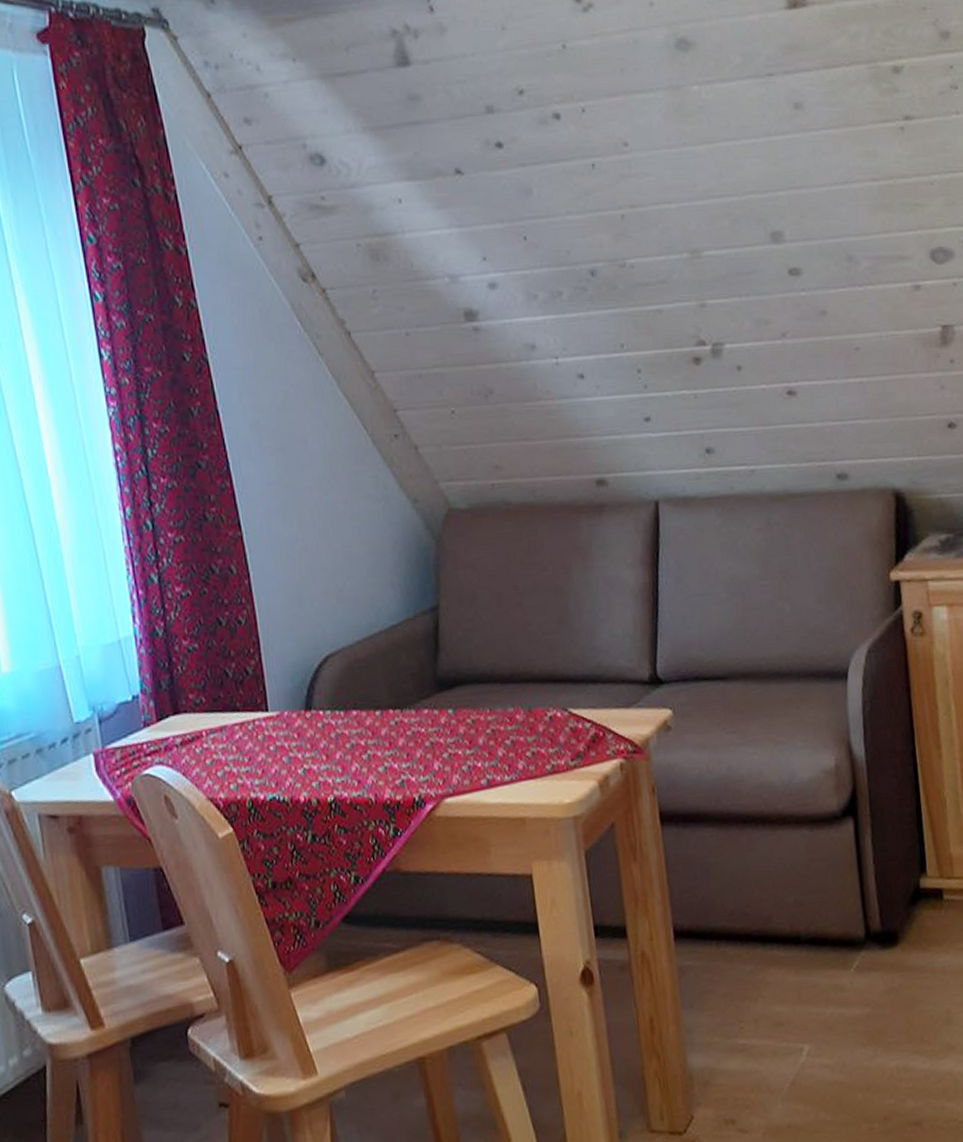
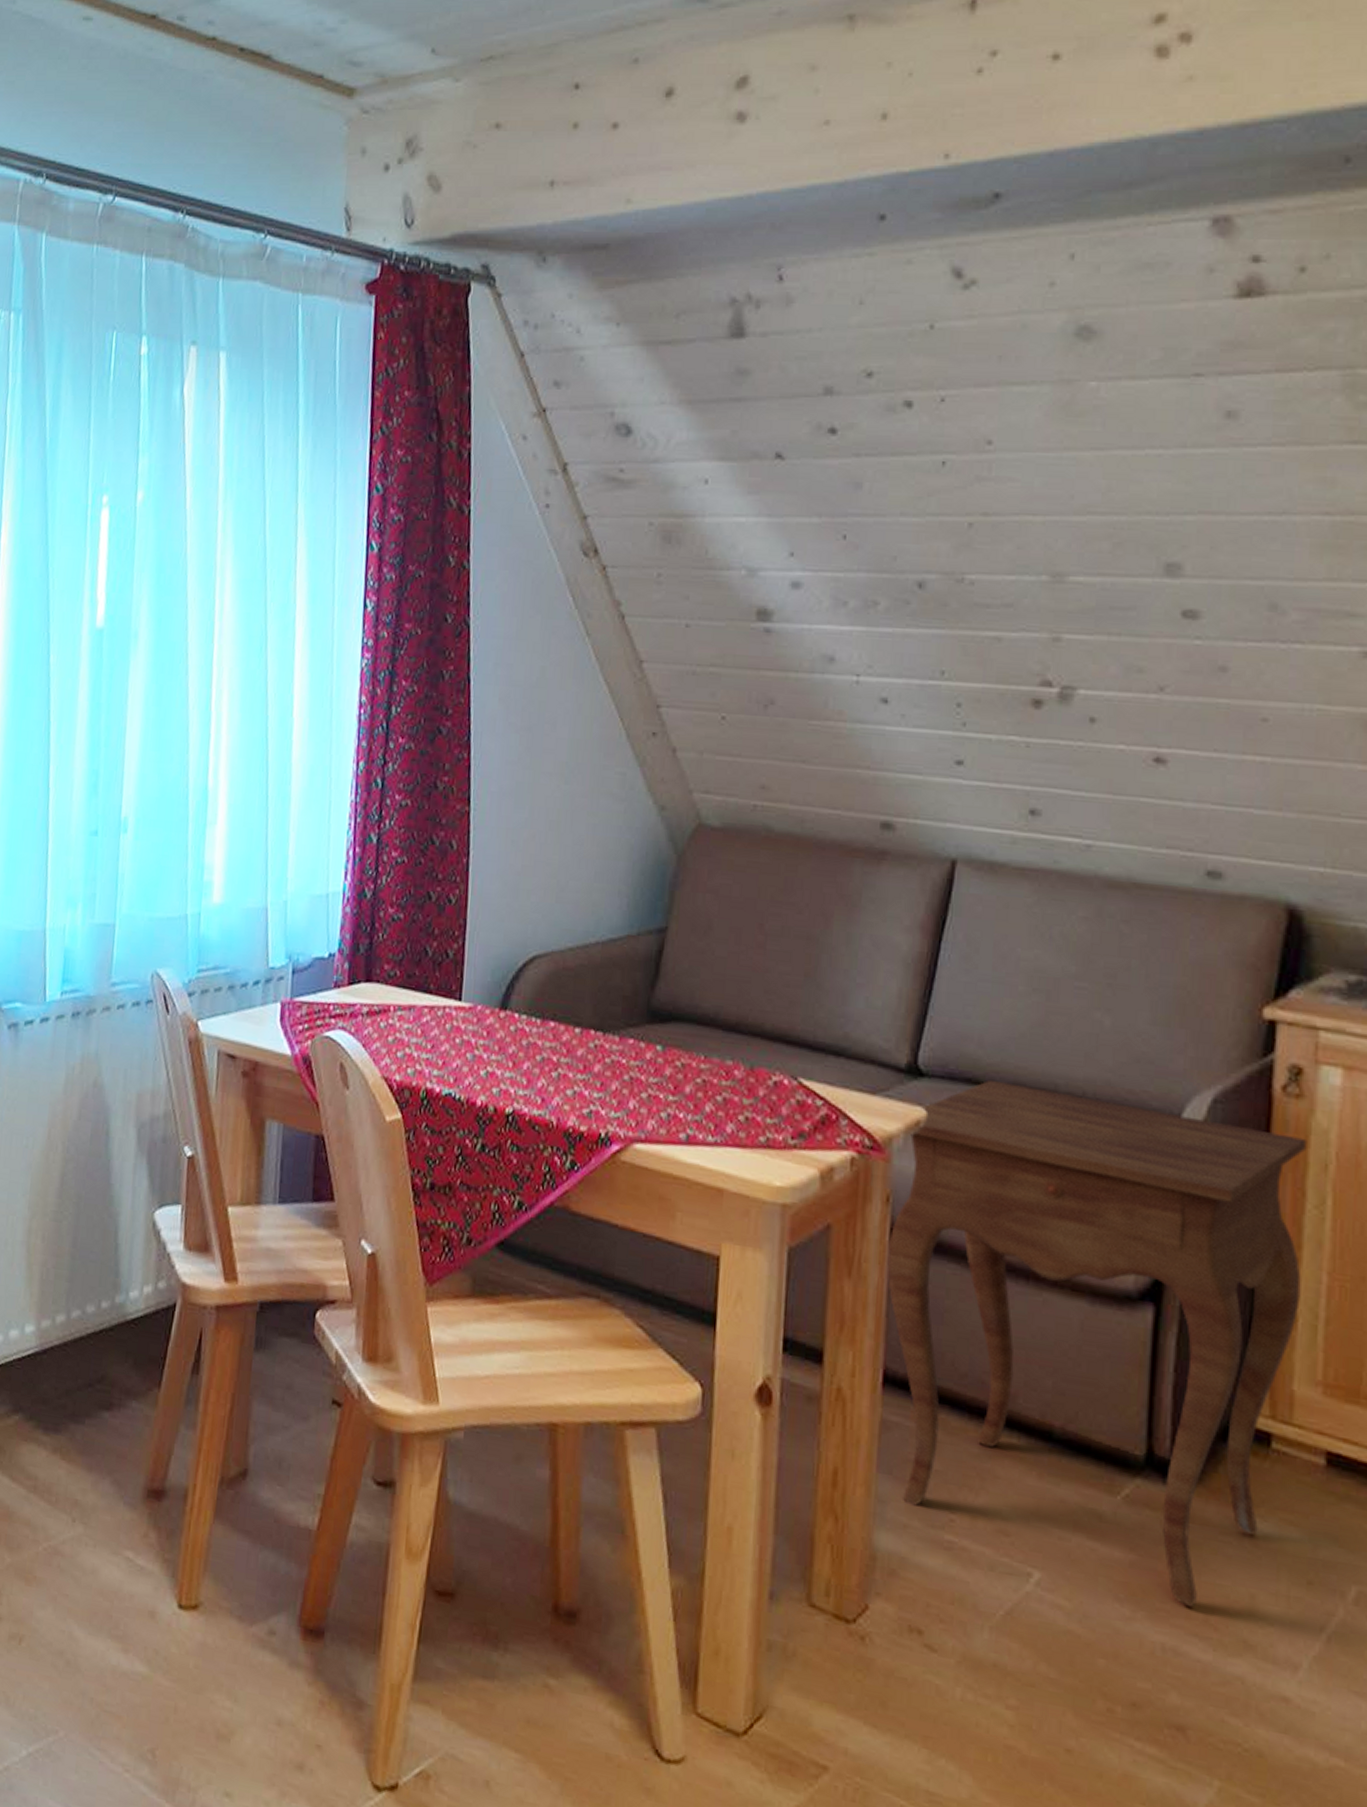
side table: none [659,664,946,1034] -> present [887,1079,1308,1608]

